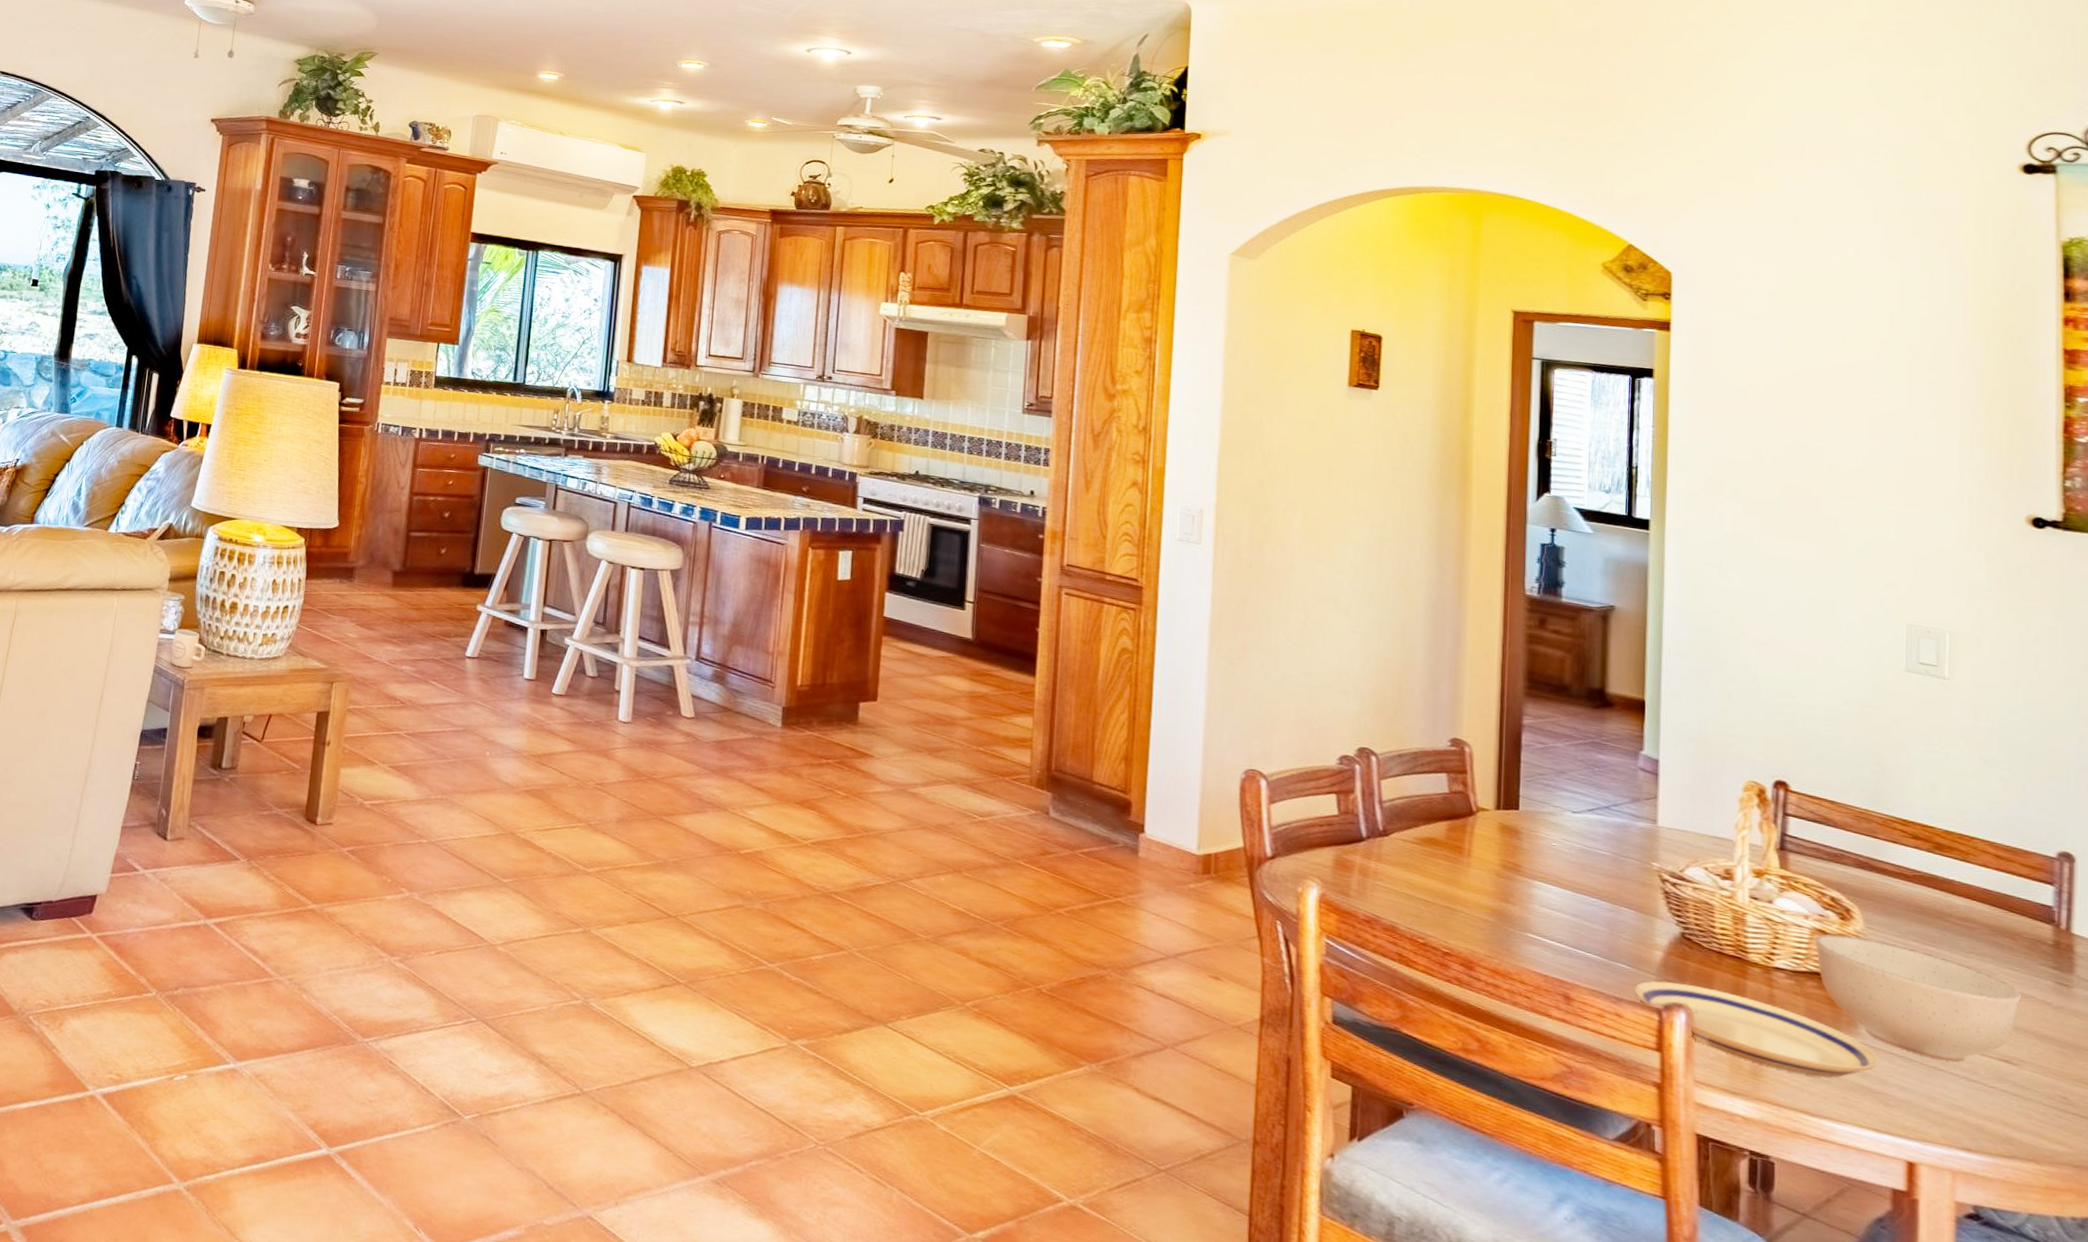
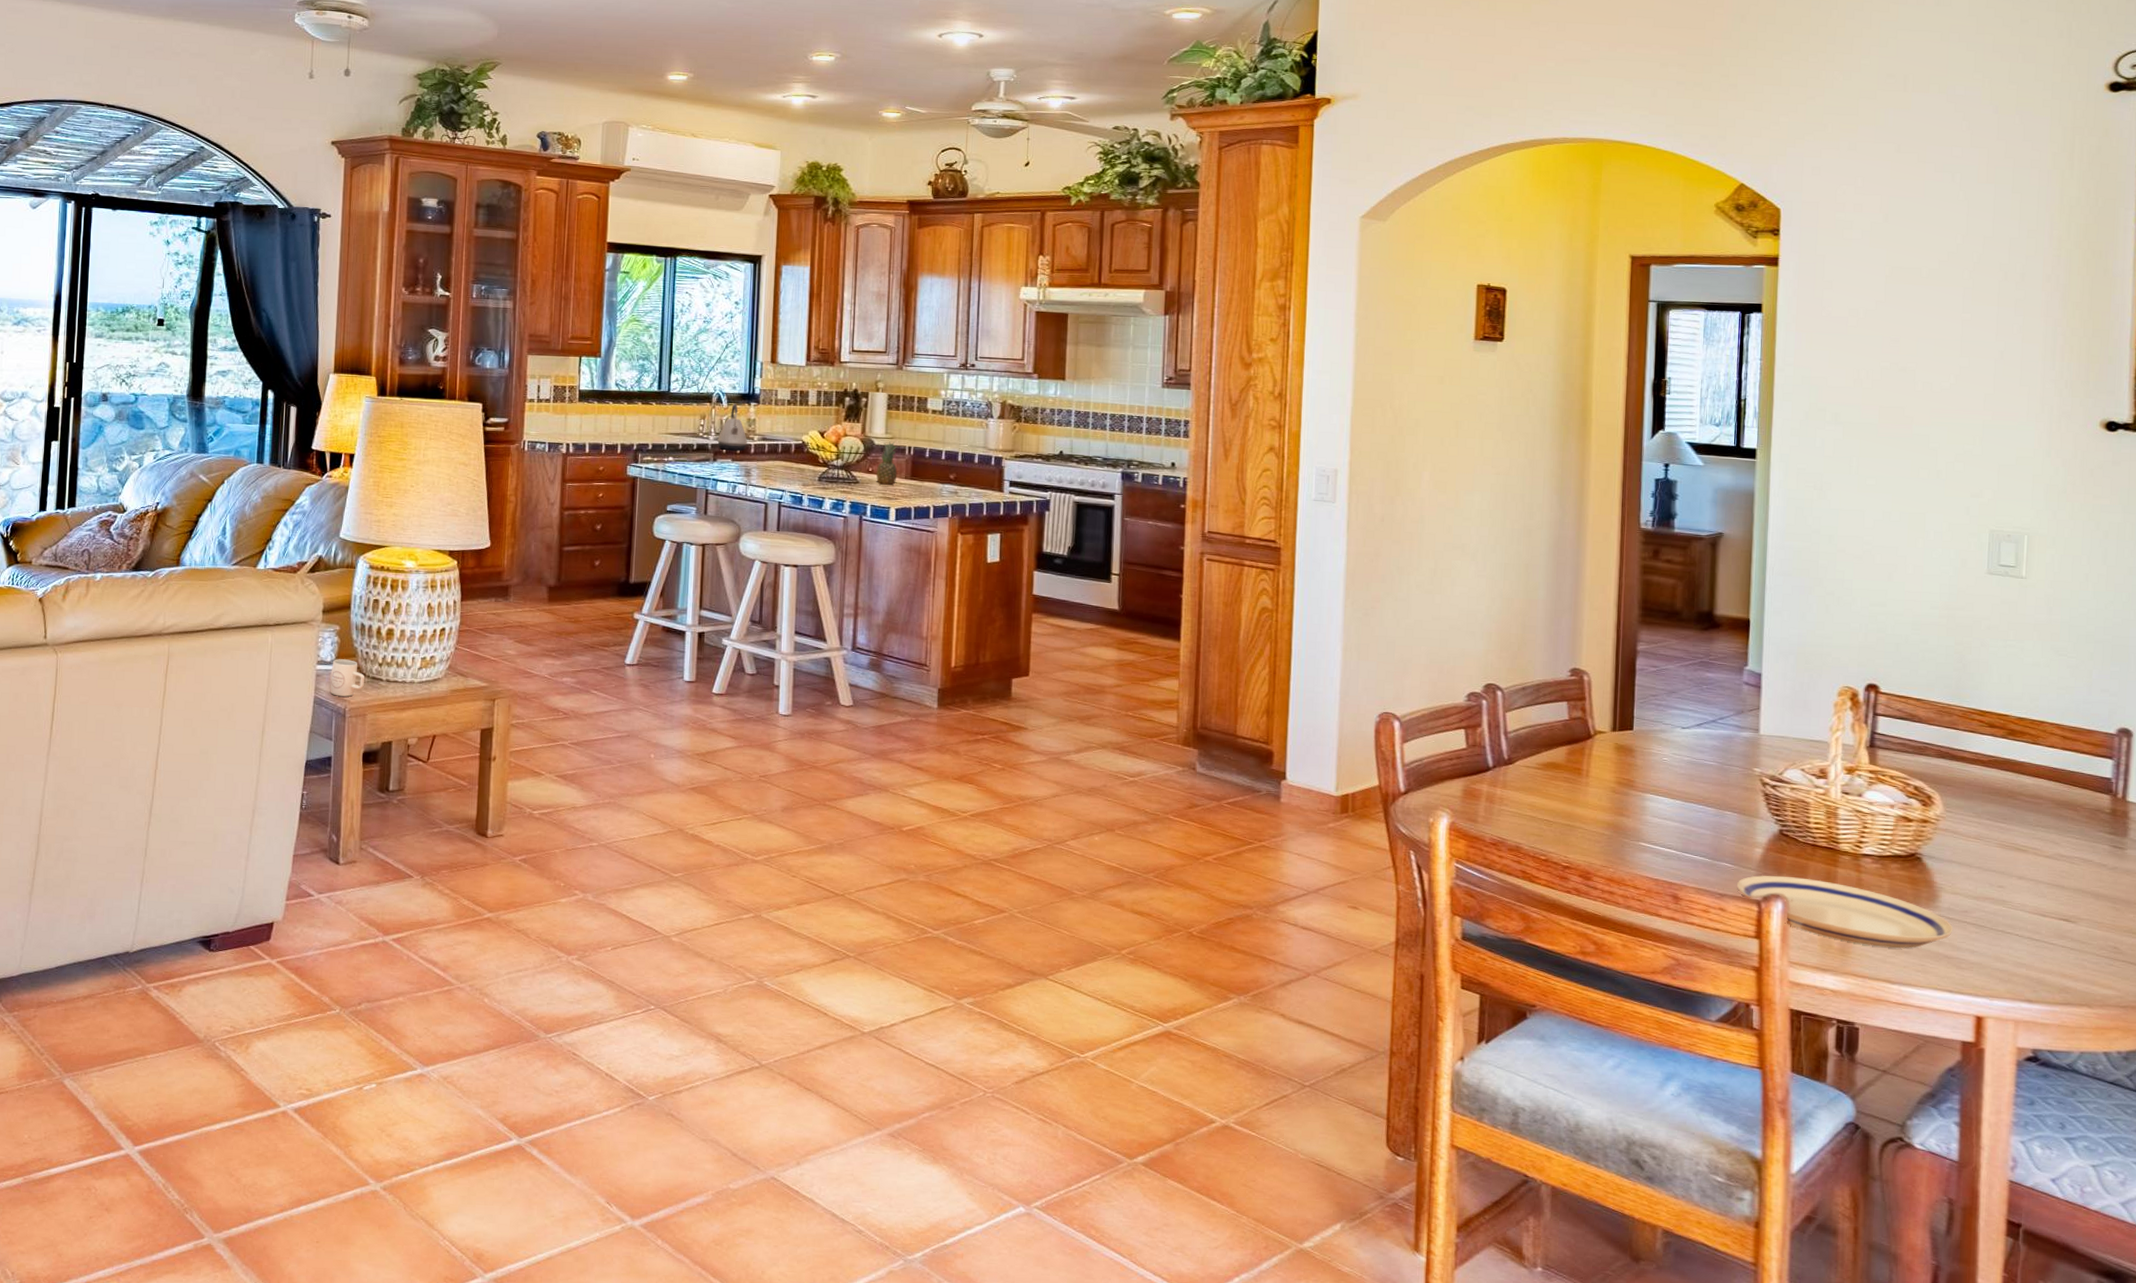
kettle: none [570,399,600,449] -> present [717,403,748,452]
fruit: none [728,449,751,495] -> present [876,441,898,487]
bowl: present [1814,933,2022,1062] -> none [1898,819,2081,924]

